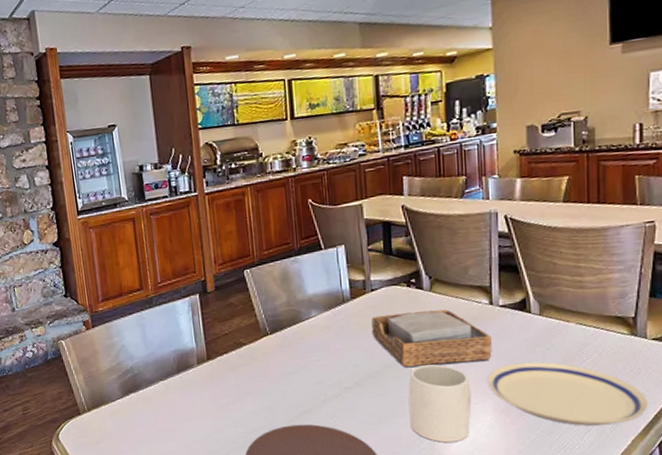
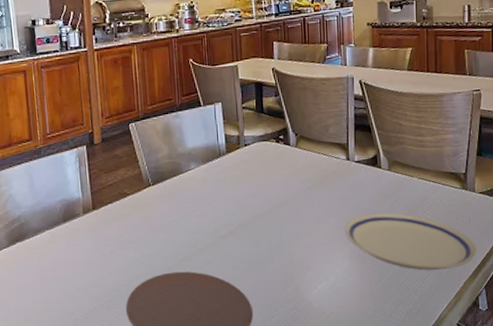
napkin holder: present [371,309,492,367] -> none [244,164,349,217]
mug: present [408,364,472,443] -> none [276,214,331,287]

